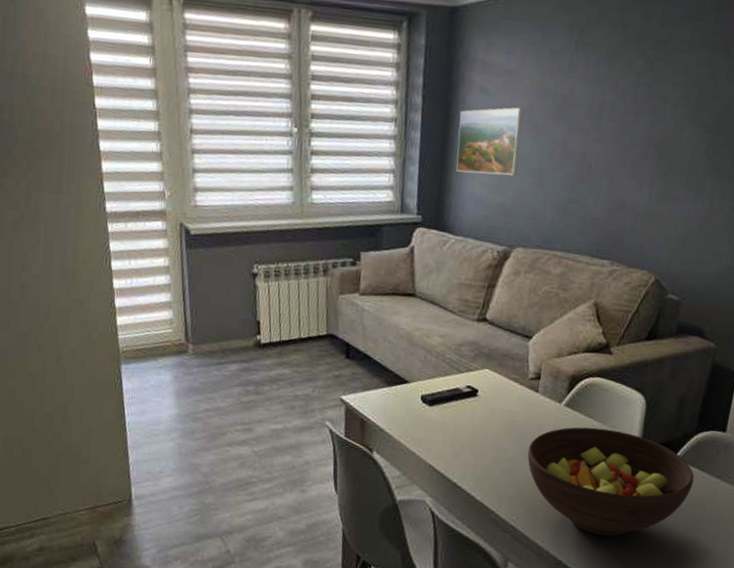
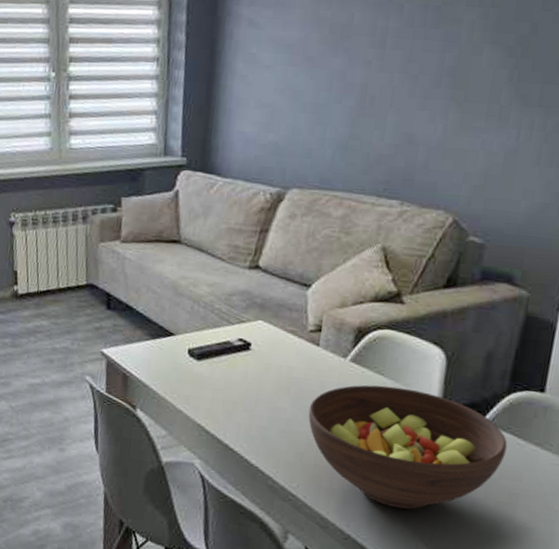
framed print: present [456,107,523,176] -> none [223,39,297,112]

